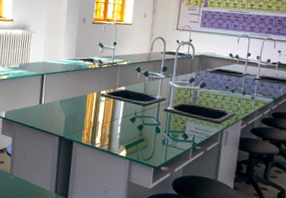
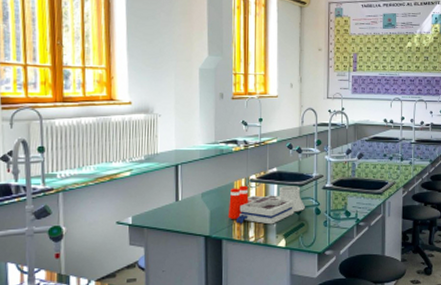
laboratory equipment: none [79,98,148,136] -> present [227,185,306,225]

